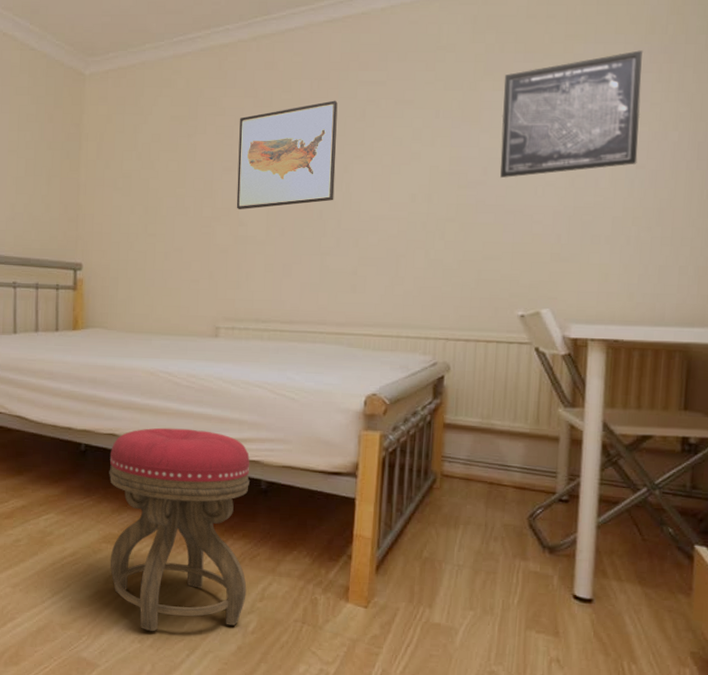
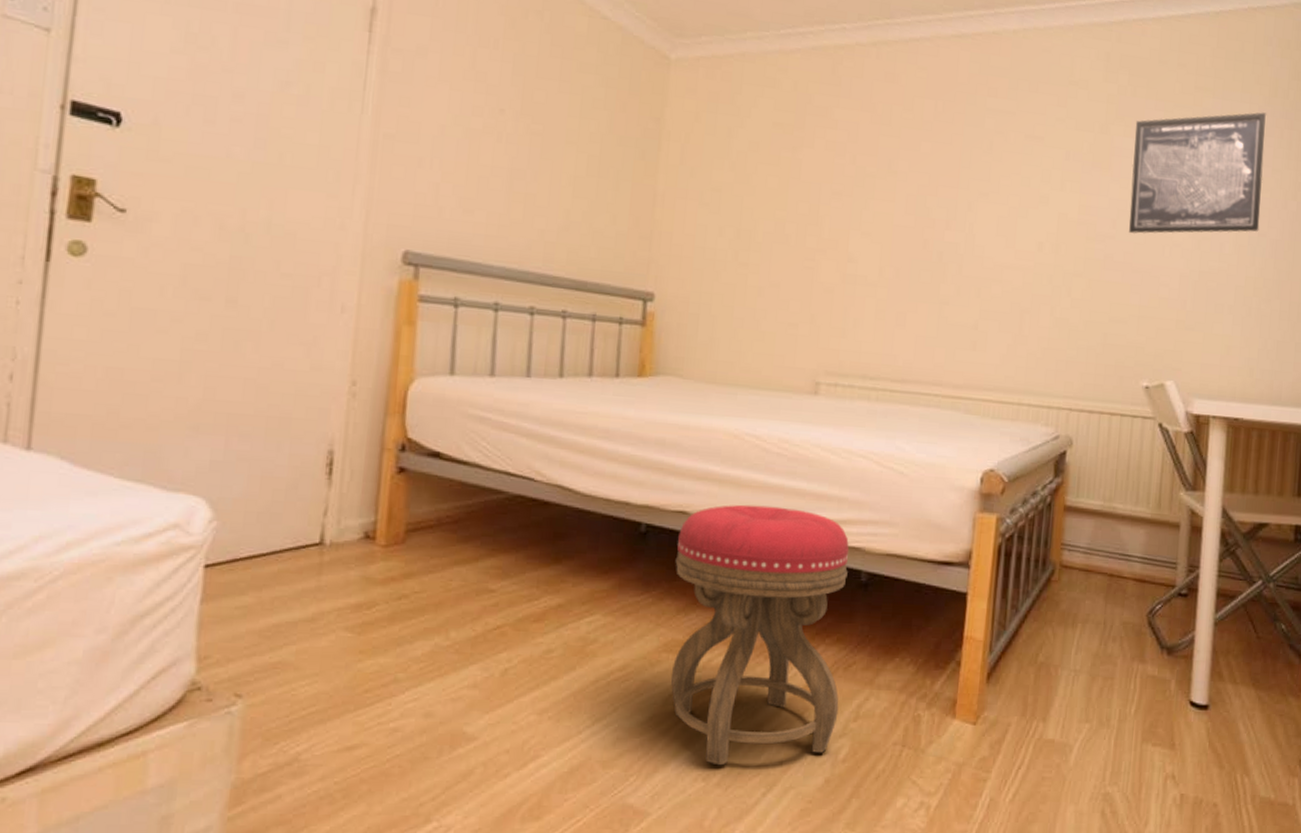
wall art: present [236,100,338,210] -> none [845,126,964,244]

